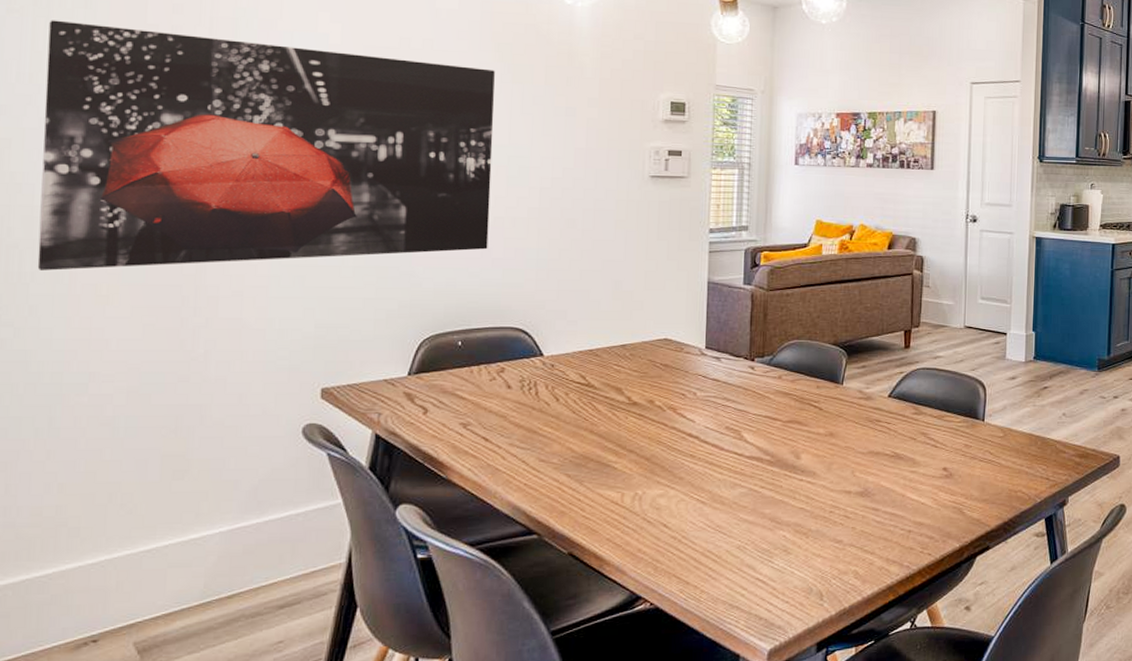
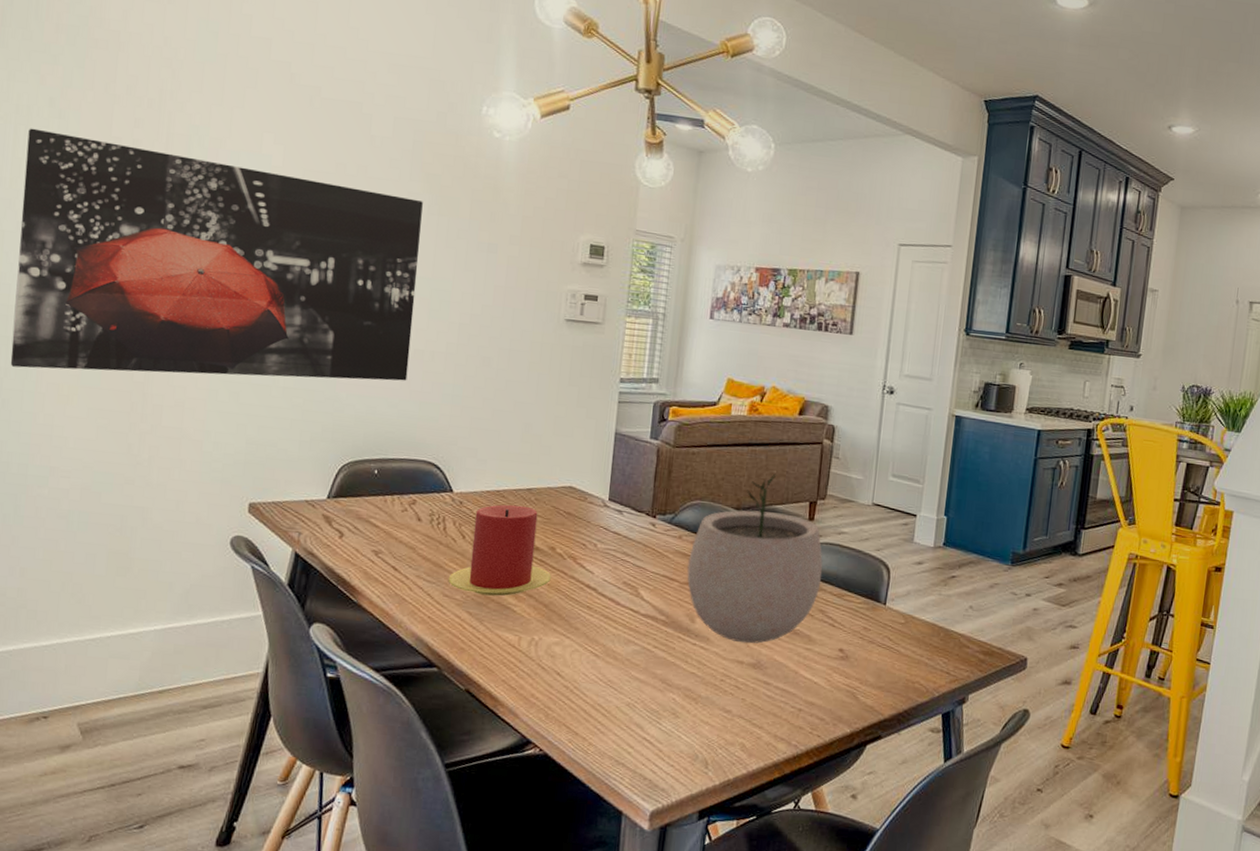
candle: none [543,362,651,456] -> present [448,504,551,597]
plant pot: none [789,307,922,473] -> present [687,473,823,644]

